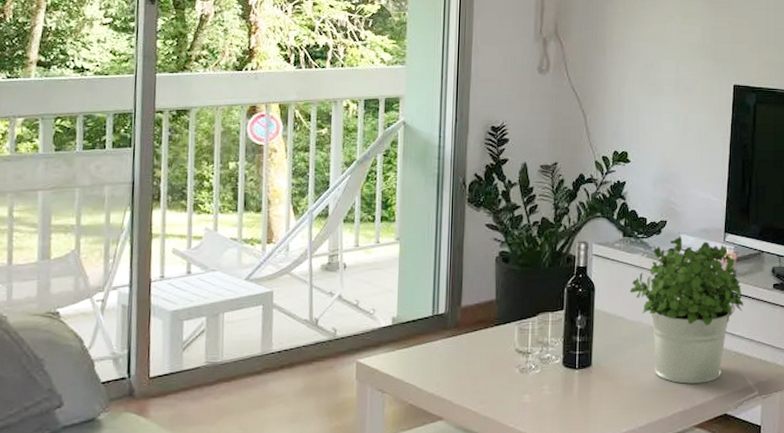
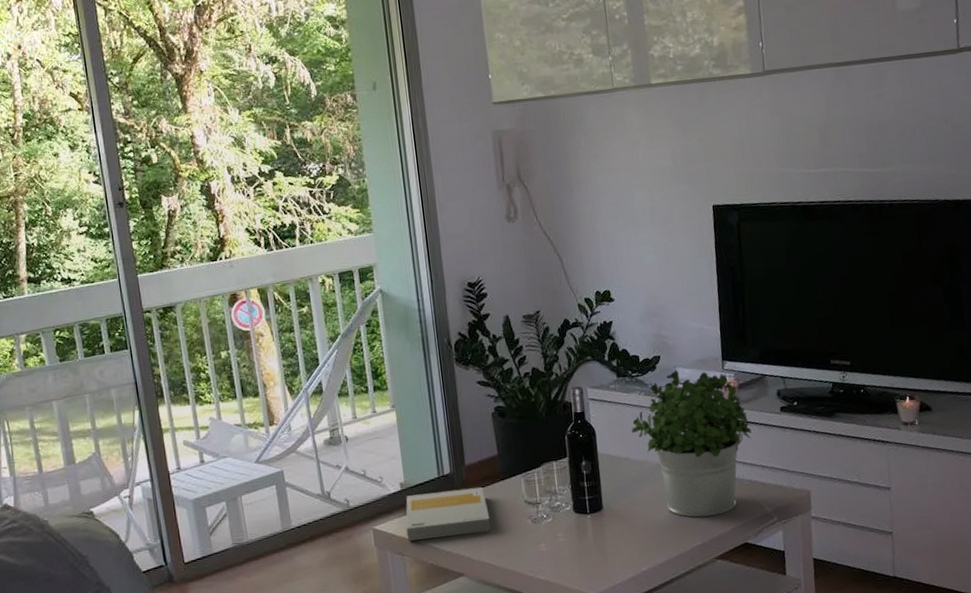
book: none [391,330,478,378] -> present [406,487,491,541]

